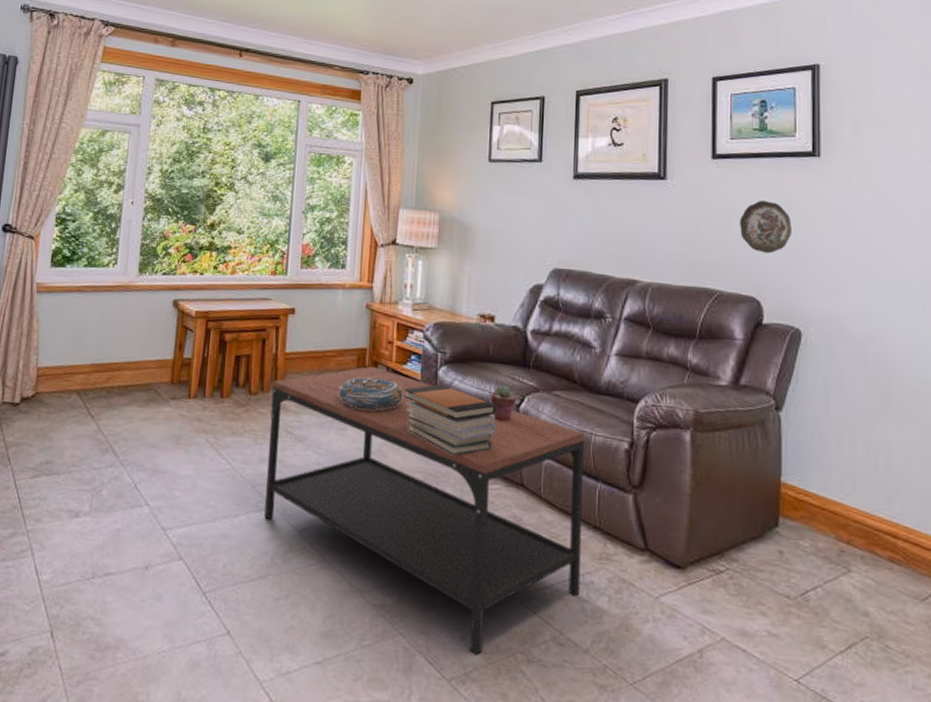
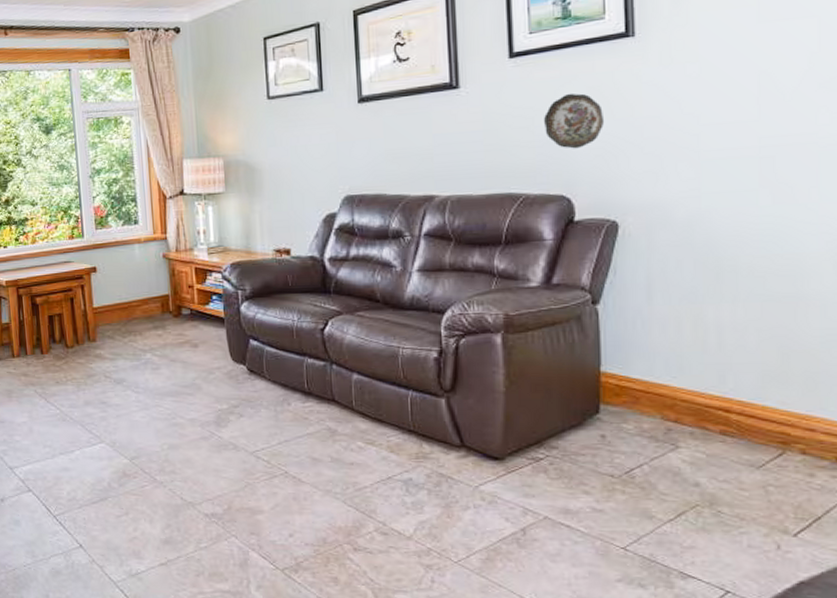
coffee table: present [264,366,585,655] -> none [86,311,400,548]
decorative bowl: present [338,376,403,410] -> none [148,320,209,349]
book stack: present [403,384,497,456] -> none [209,319,304,382]
potted succulent: present [490,384,517,422] -> none [293,312,320,346]

